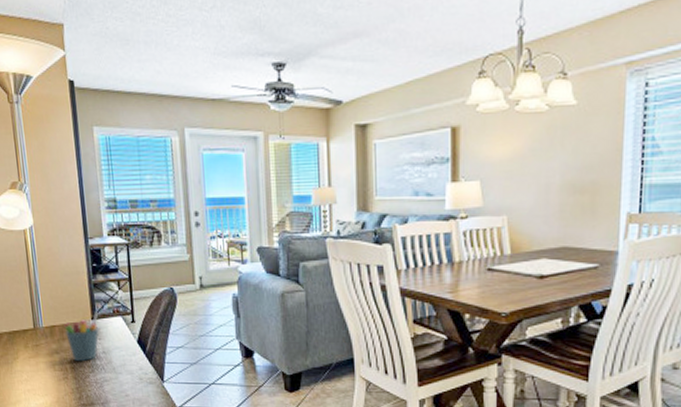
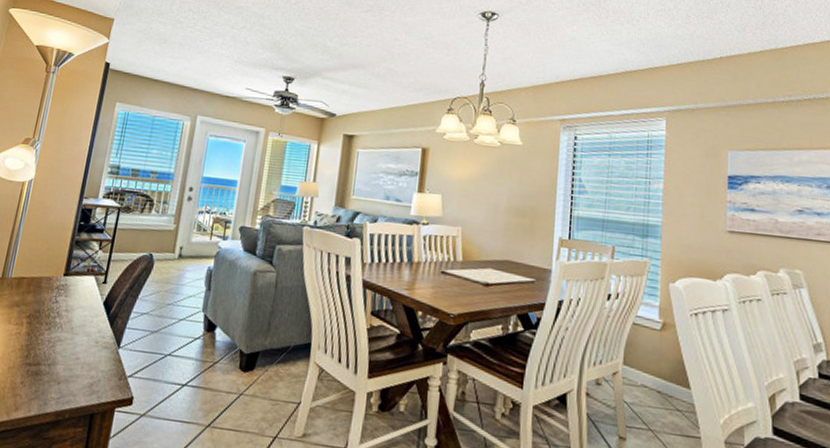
pen holder: present [64,311,99,361] -> none [32,268,73,318]

